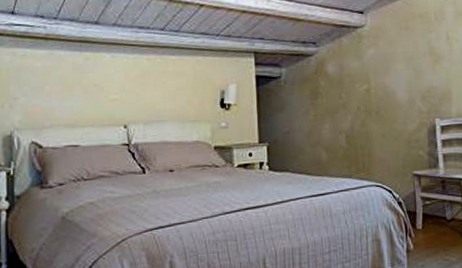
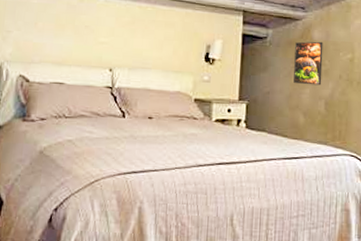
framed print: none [310,75,341,121] -> present [294,41,323,86]

